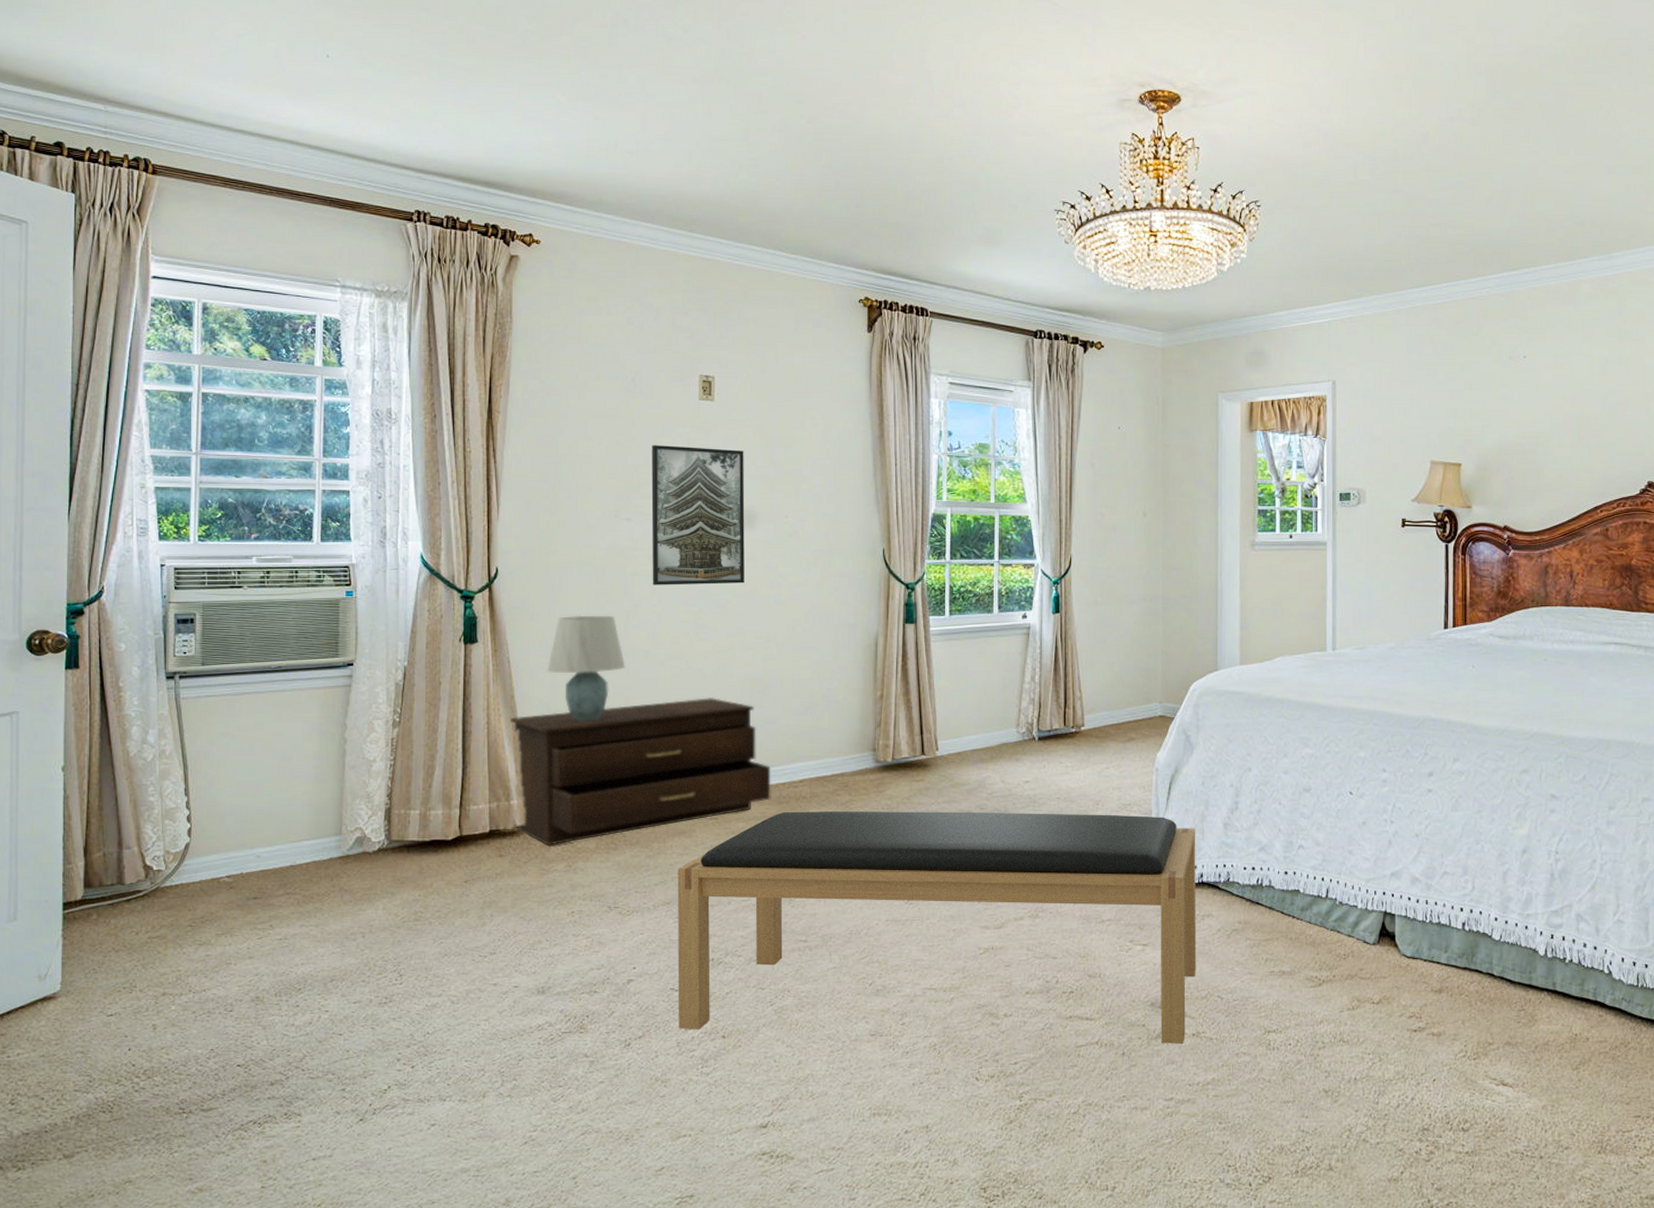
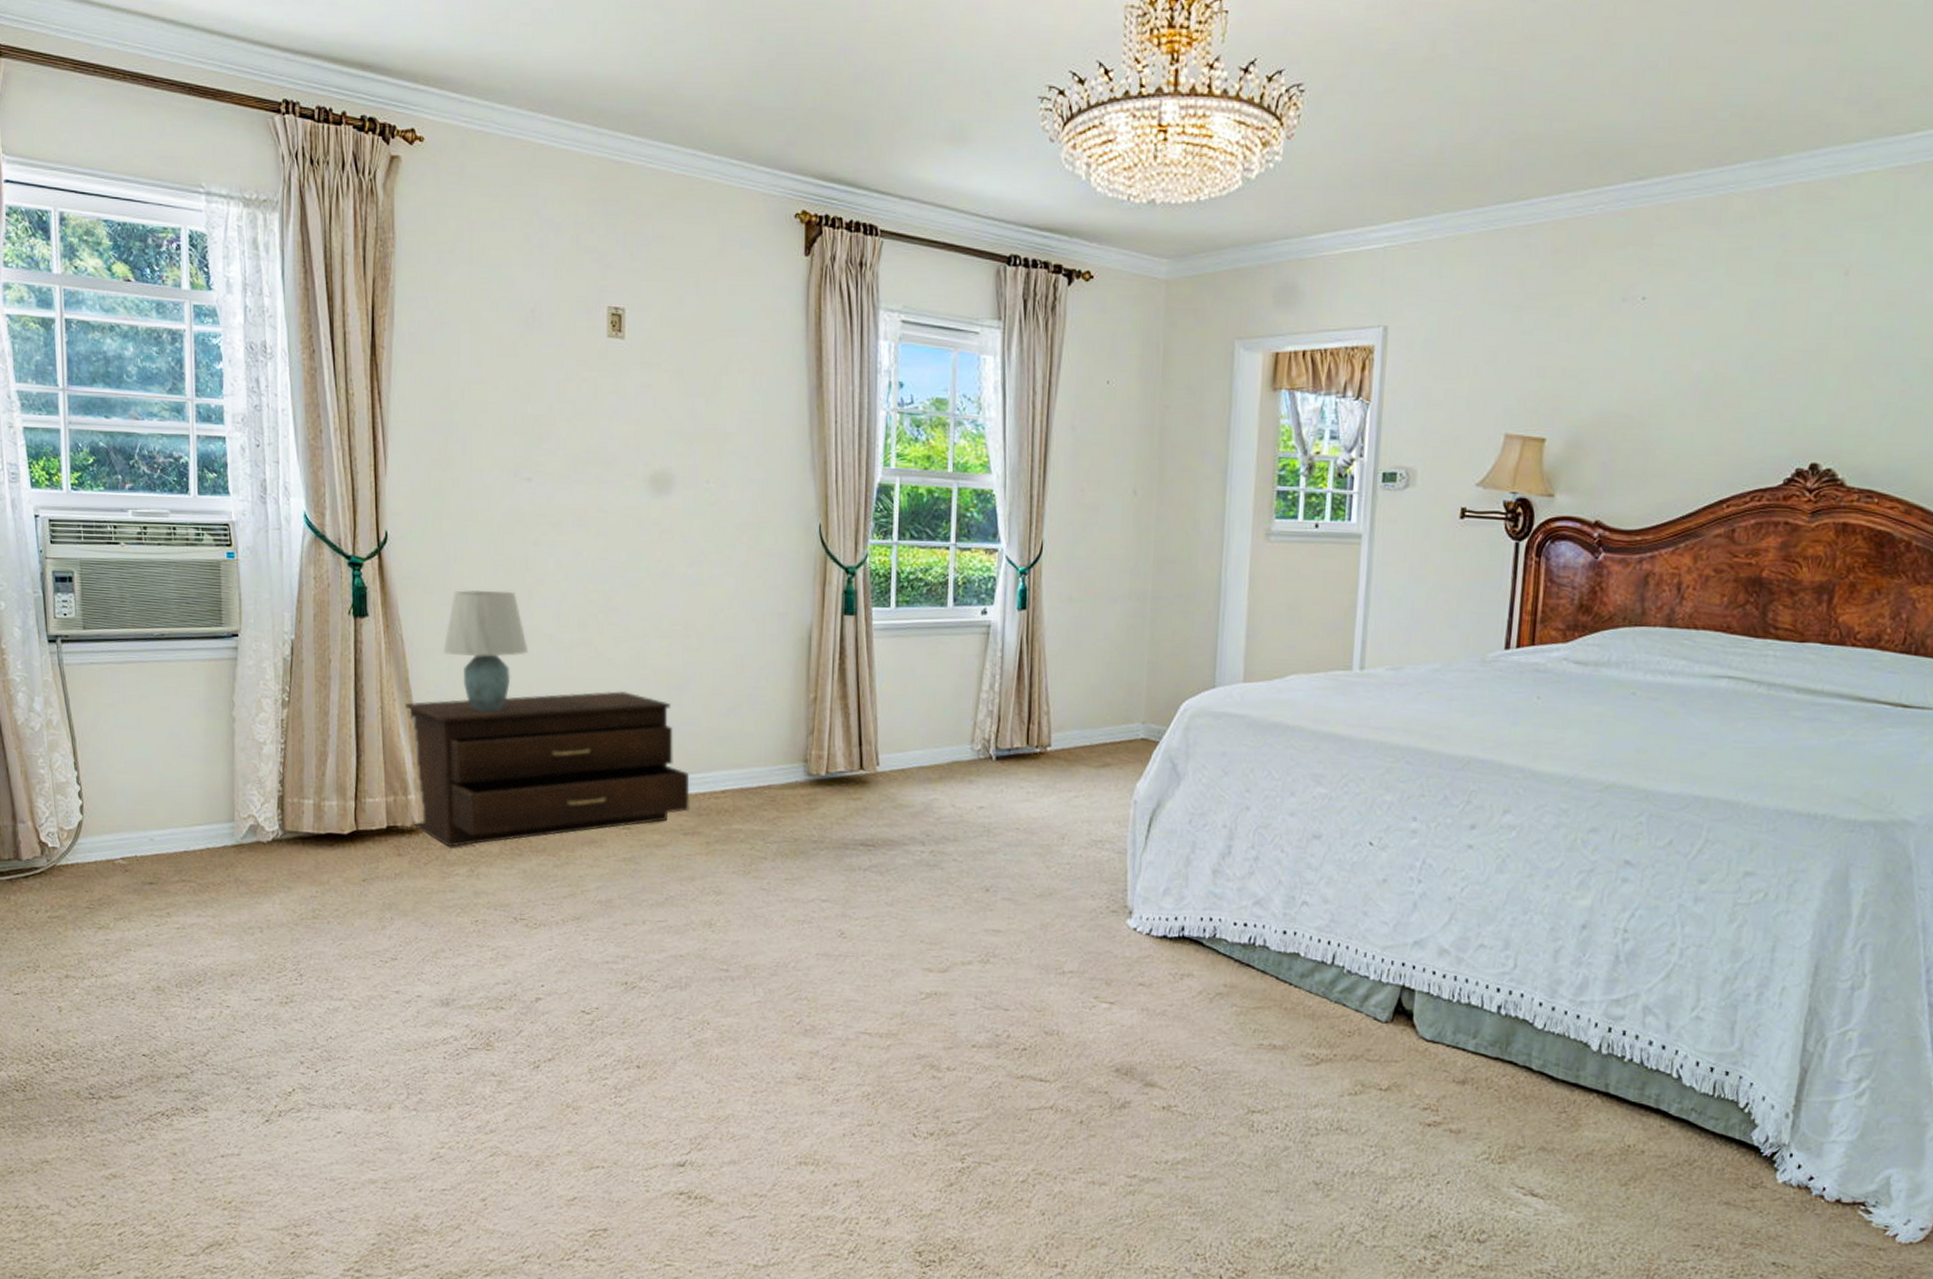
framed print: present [651,445,745,585] -> none [554,391,660,560]
bench: present [677,811,1197,1044] -> none [587,825,1178,1117]

